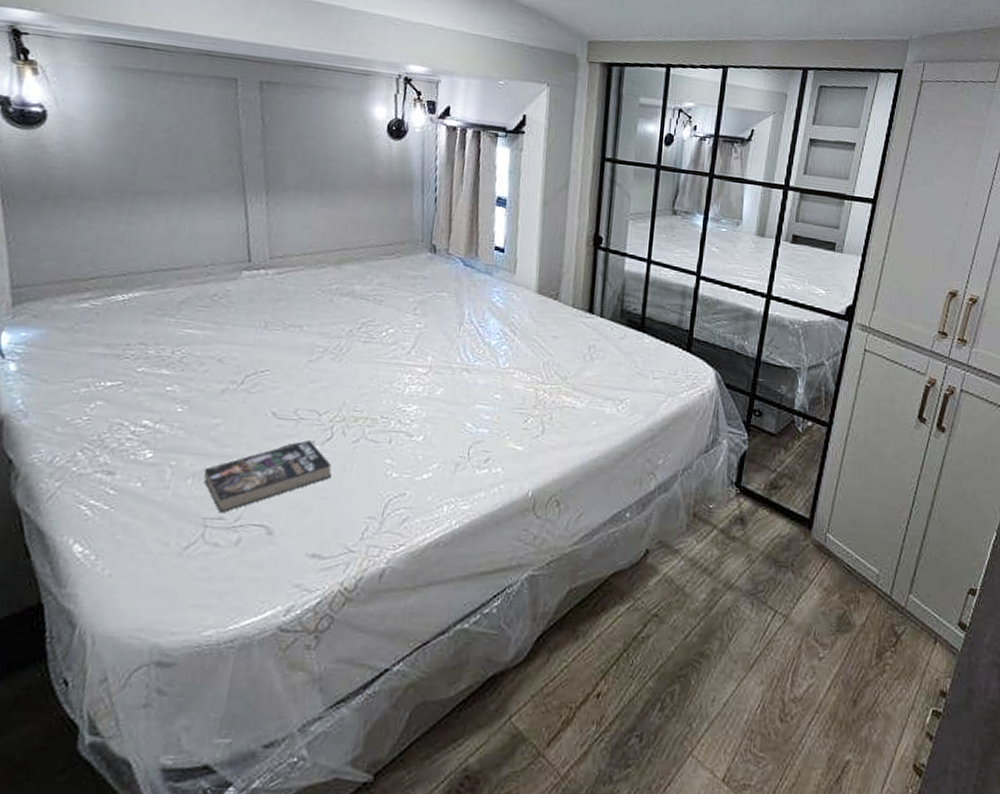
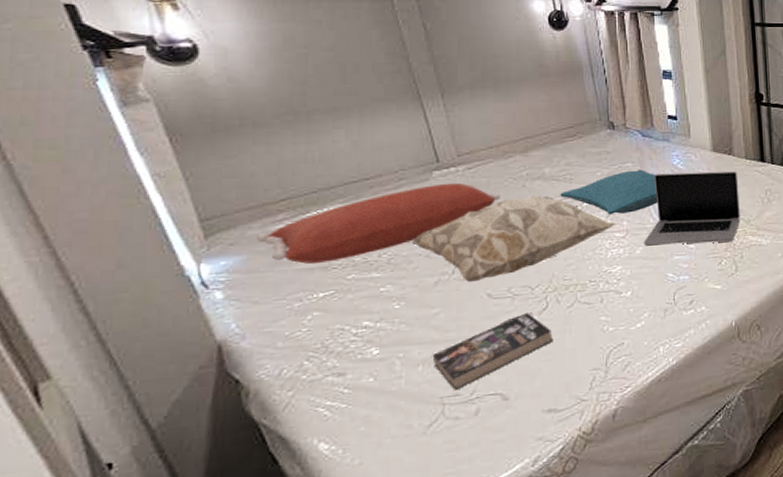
pillow: none [59,285,306,350] -> present [256,182,500,264]
decorative pillow: none [207,312,419,396] -> present [411,195,615,282]
pillow: none [366,301,471,348] -> present [560,169,658,214]
laptop: none [446,309,561,398] -> present [643,171,740,245]

